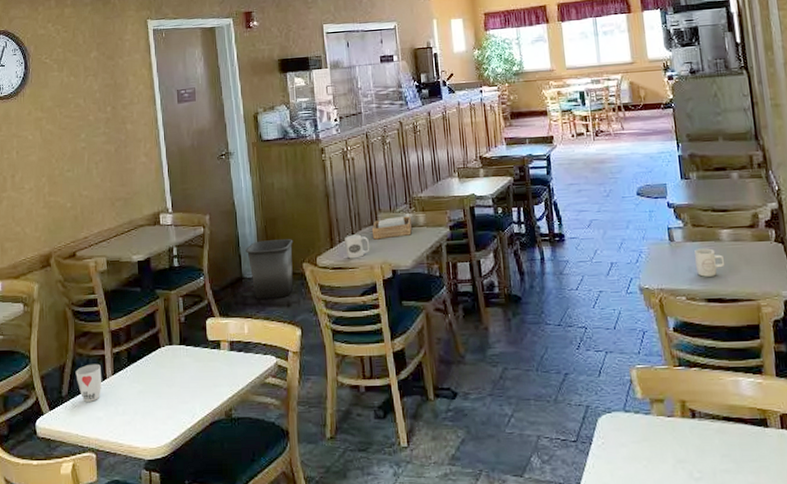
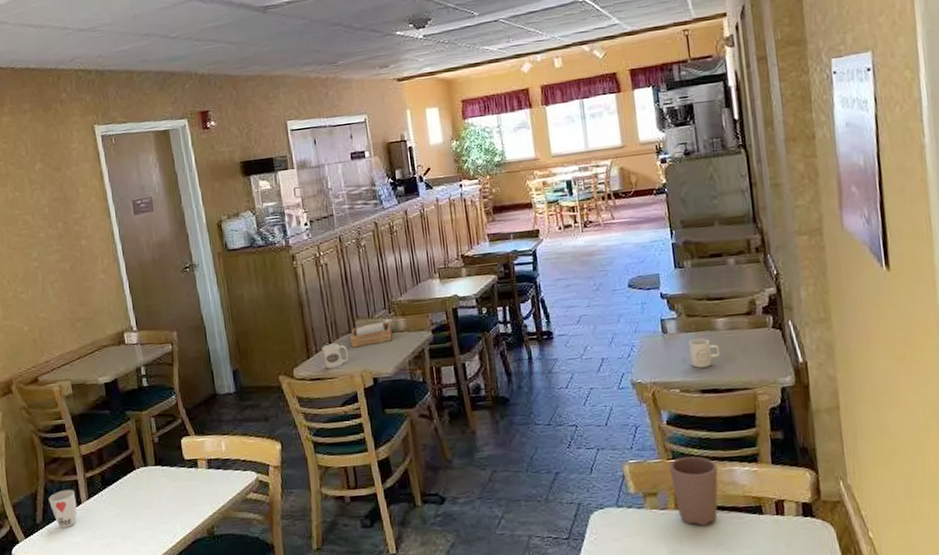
waste bin: present [246,239,294,300] -> none [218,352,271,416]
cup: none [675,364,724,436] -> present [669,456,718,527]

